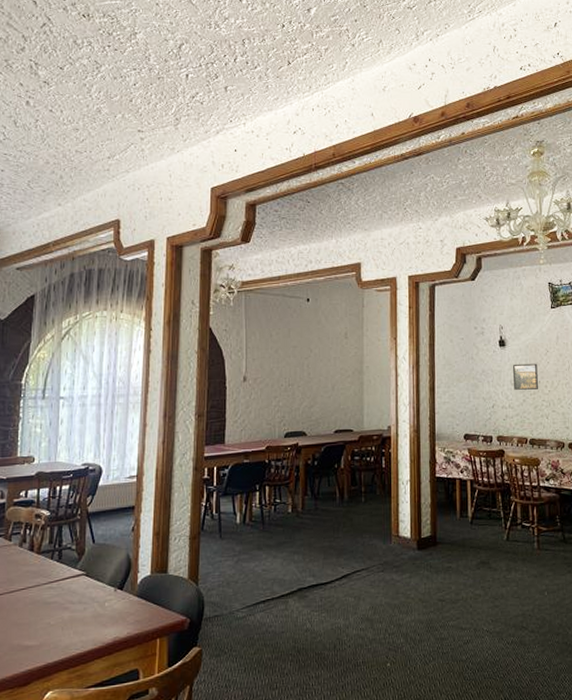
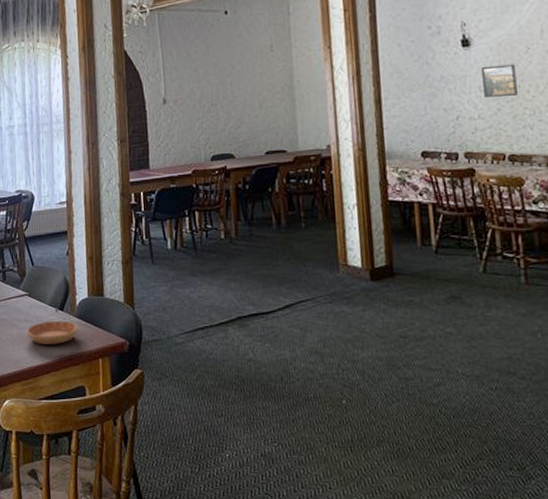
saucer: none [79,600,138,627] -> present [26,320,79,344]

